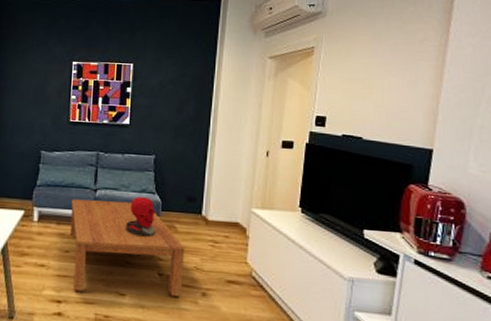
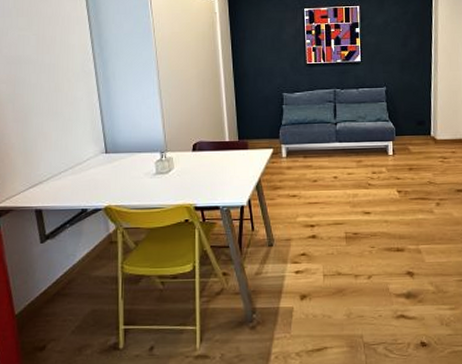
coffee table: present [69,199,185,298] -> none [315,131,419,215]
decorative sculpture: present [126,197,156,237] -> none [366,125,393,160]

